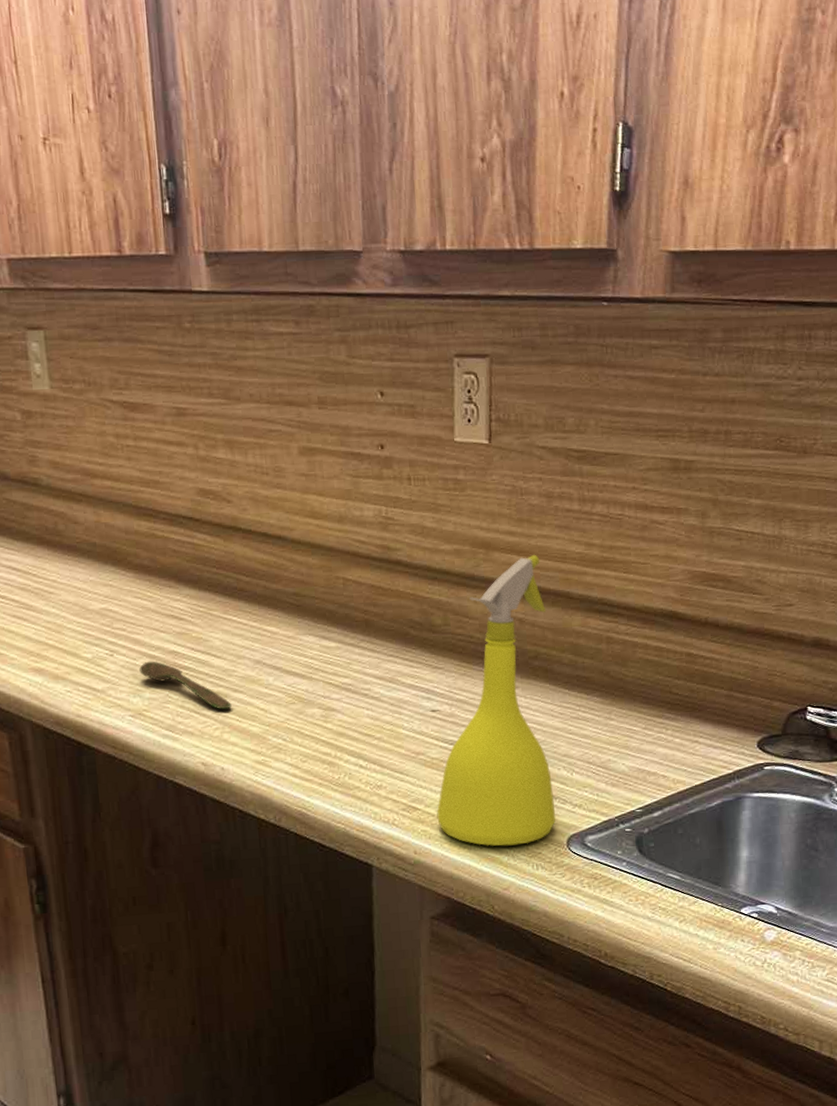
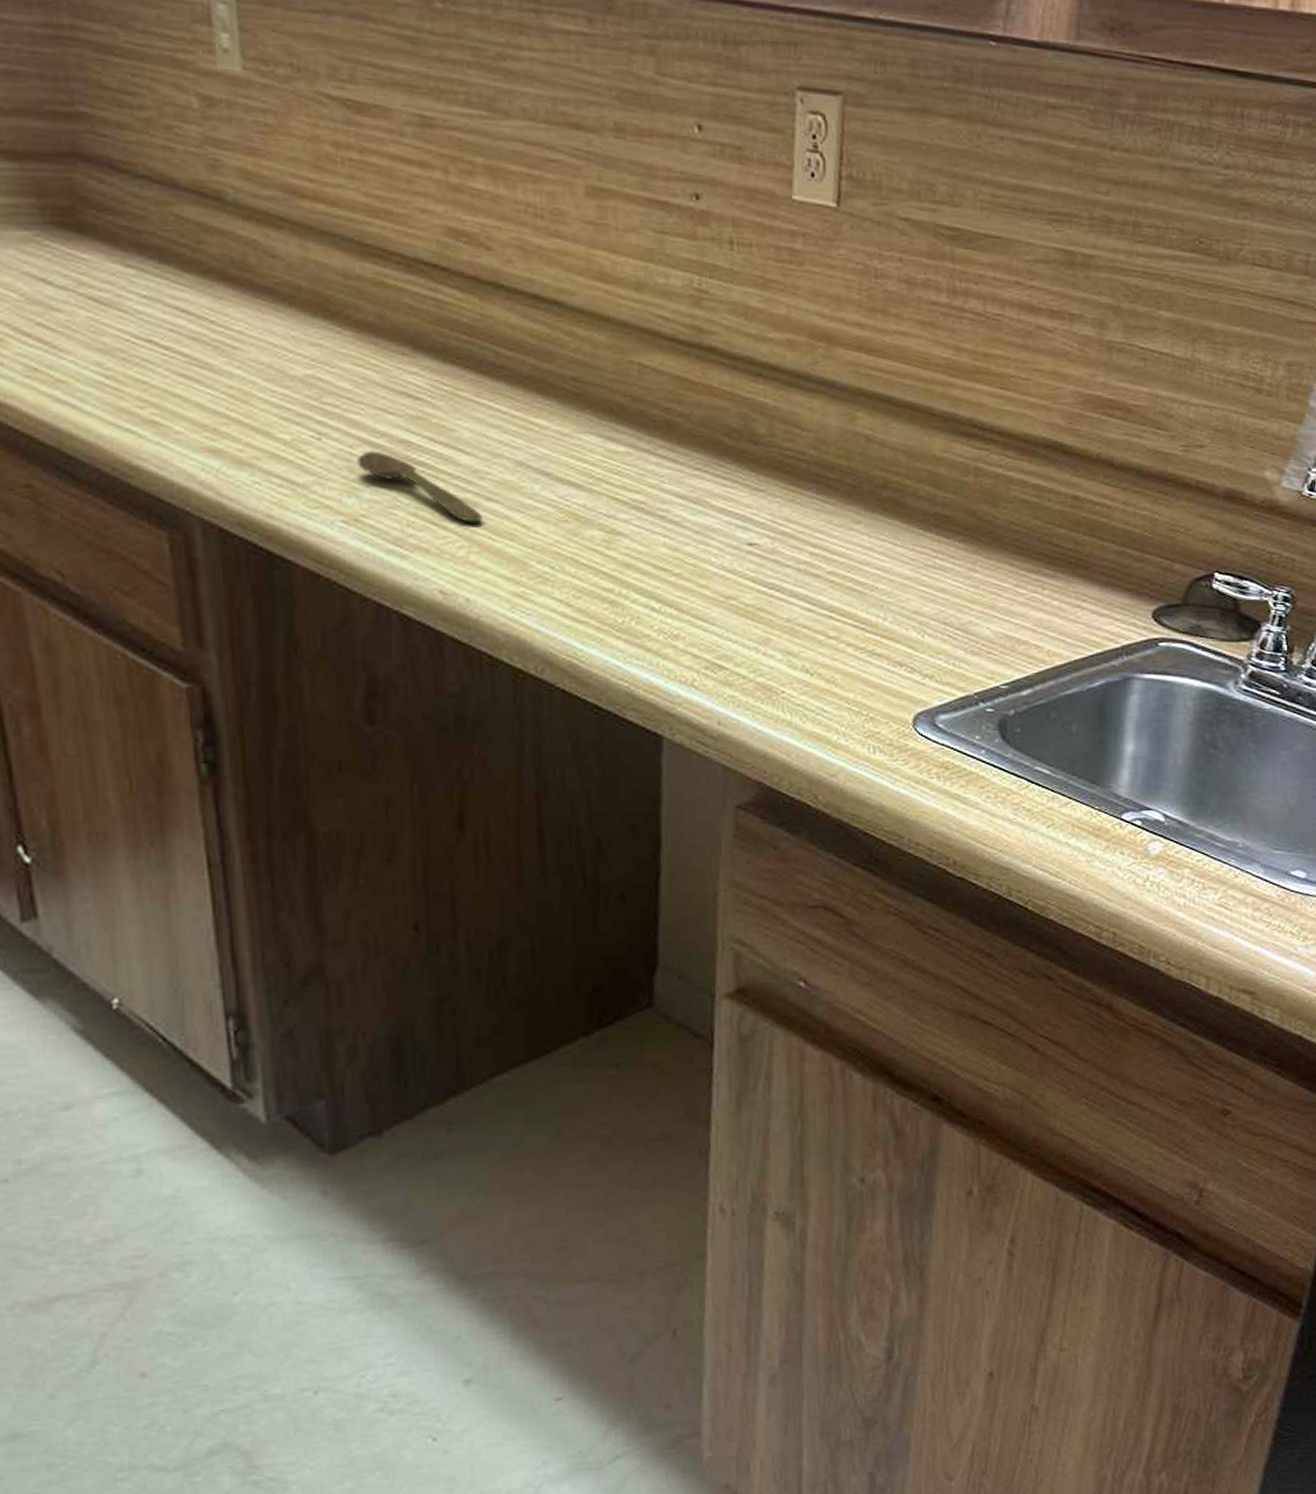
spray bottle: present [436,554,556,846] -> none [749,355,901,722]

